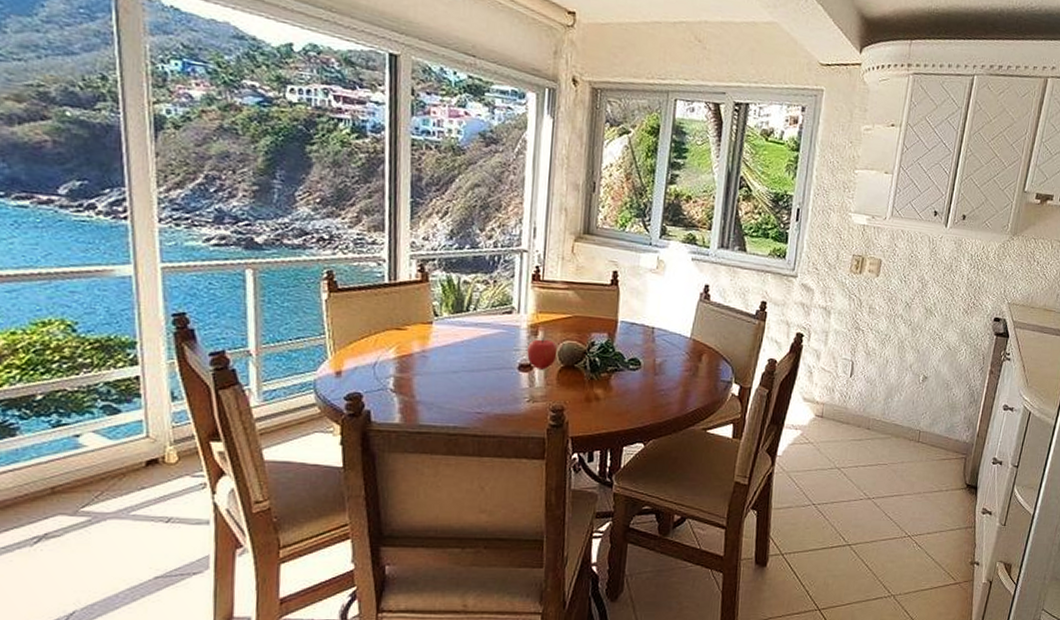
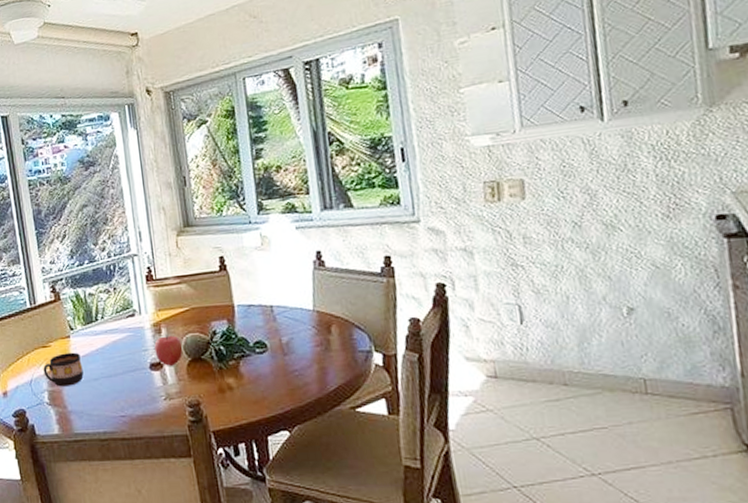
cup: none [393,339,442,375] -> present [43,352,84,387]

